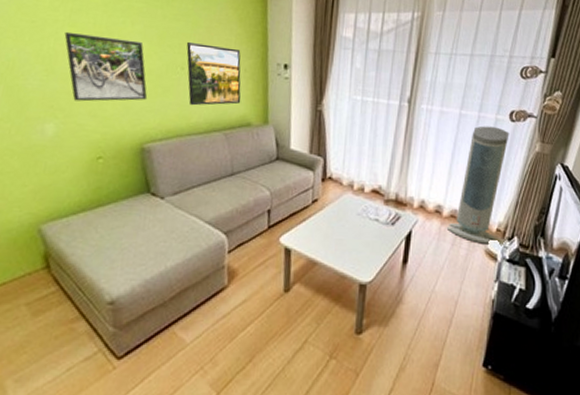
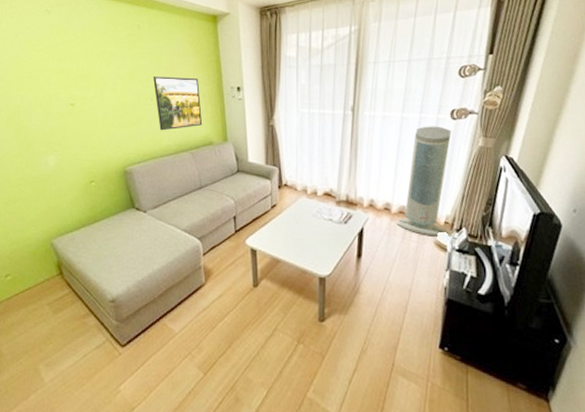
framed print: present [64,31,148,102] -> none [55,78,125,136]

